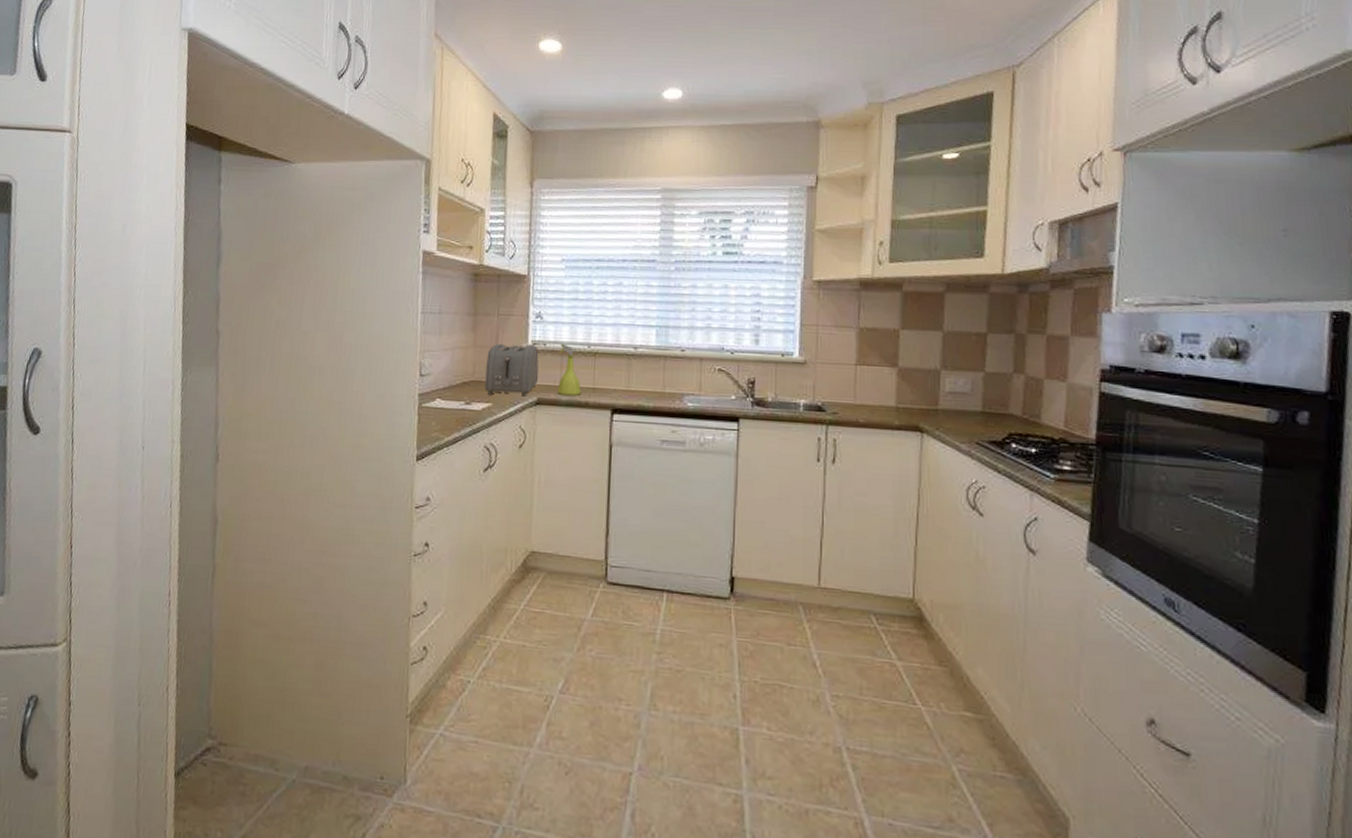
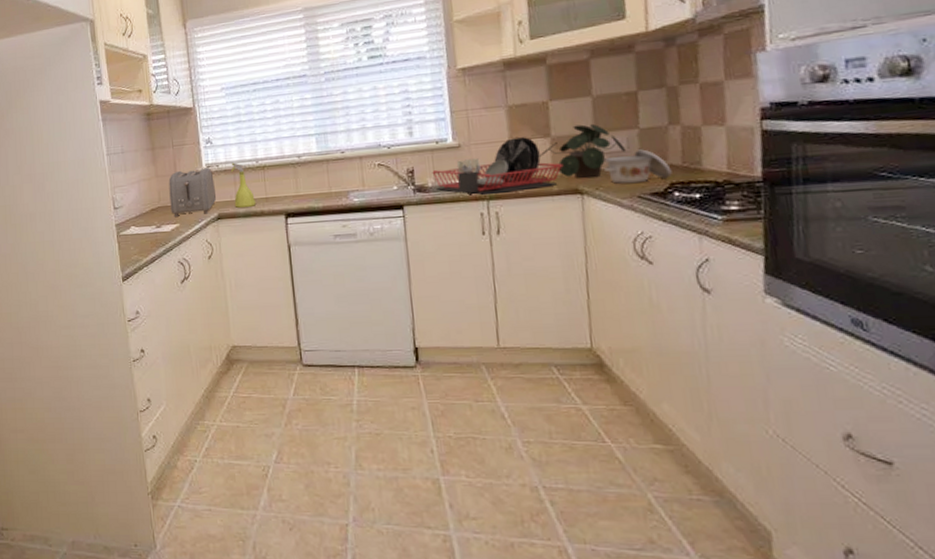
dish rack: none [773,362,907,420] -> present [432,137,564,196]
potted plant: none [883,359,970,417] -> present [538,123,627,179]
cooking pot: none [947,394,1012,429] -> present [604,149,672,184]

